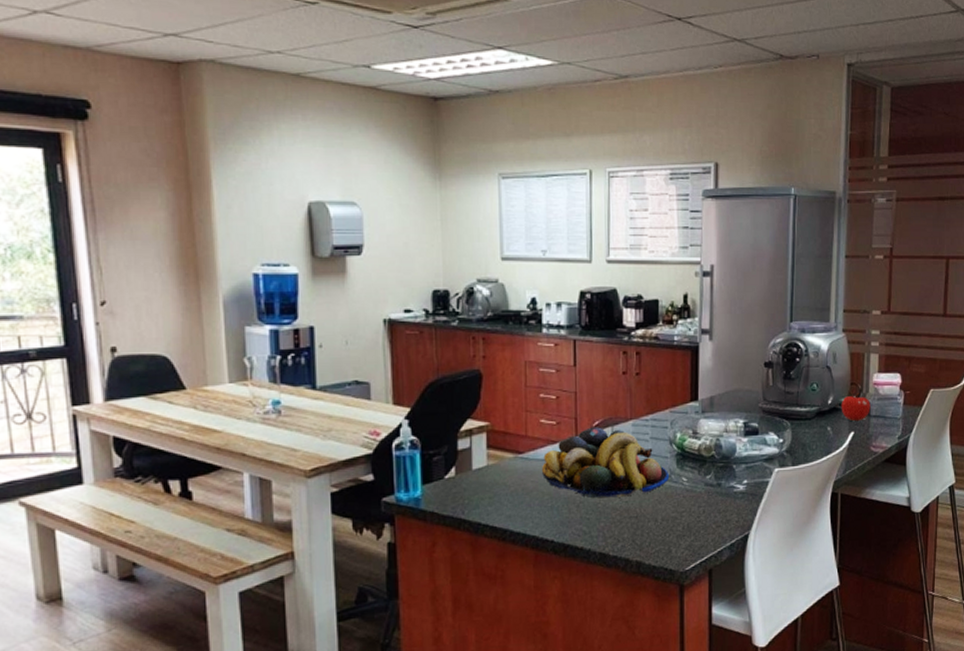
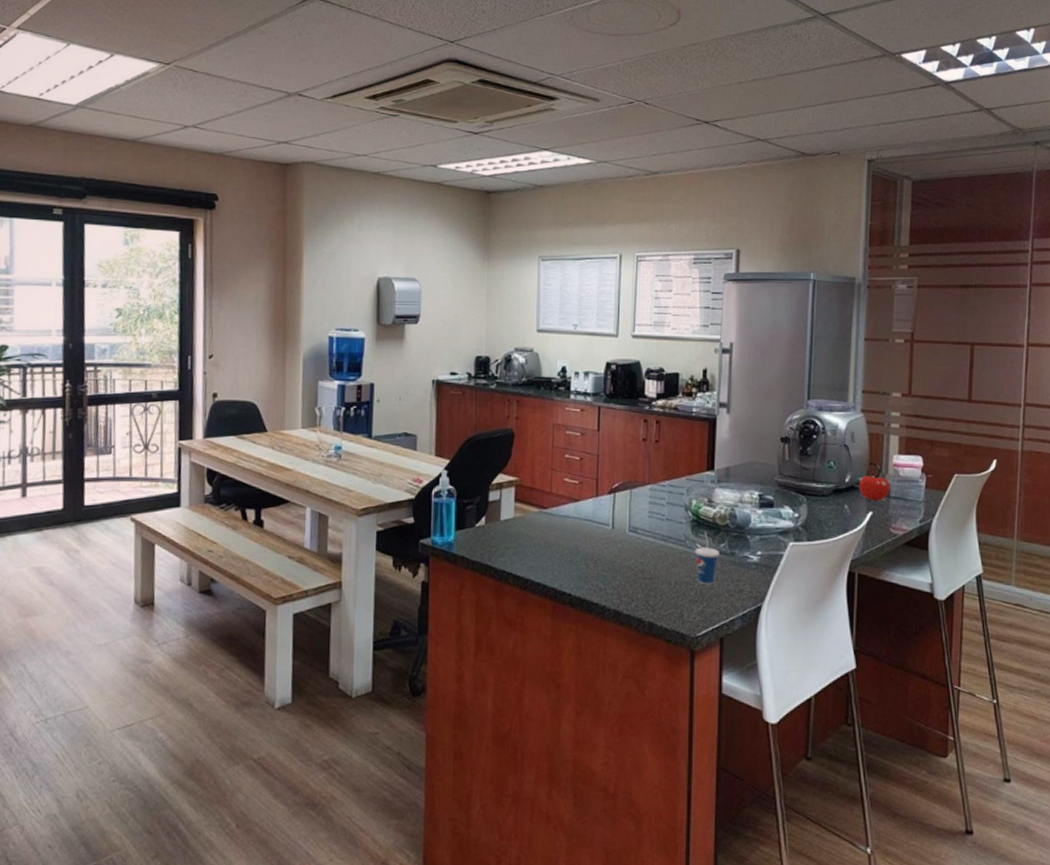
fruit bowl: present [542,427,670,499] -> none [564,489,684,558]
cup: none [681,465,705,519] -> present [695,532,719,586]

